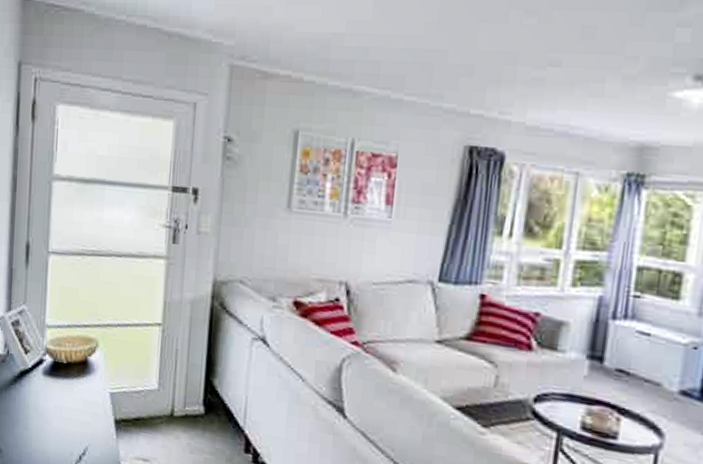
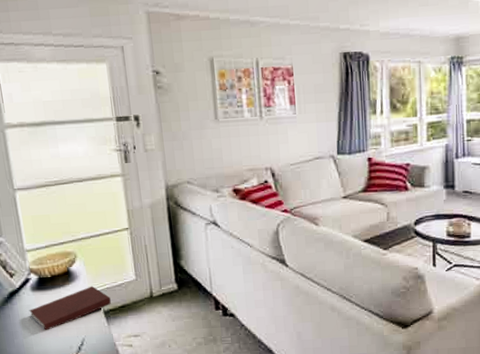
notebook: none [36,384,125,427] -> present [29,286,111,330]

